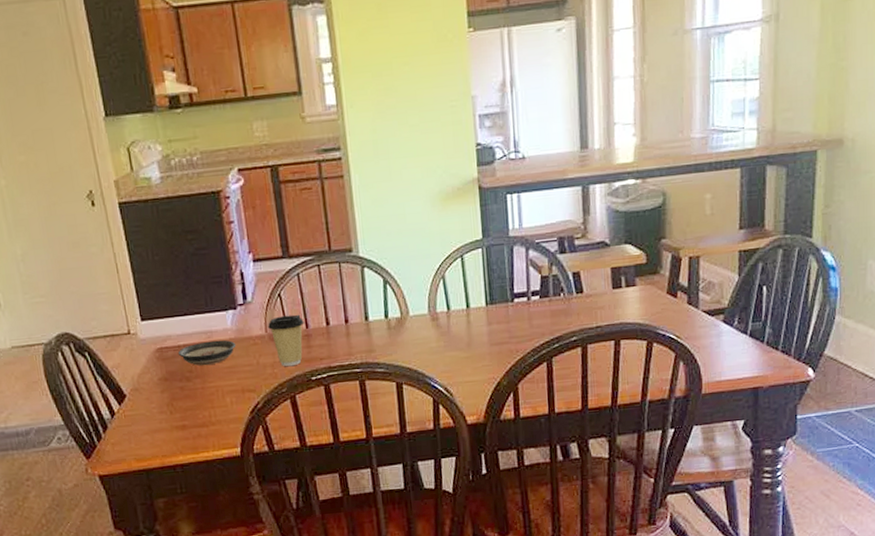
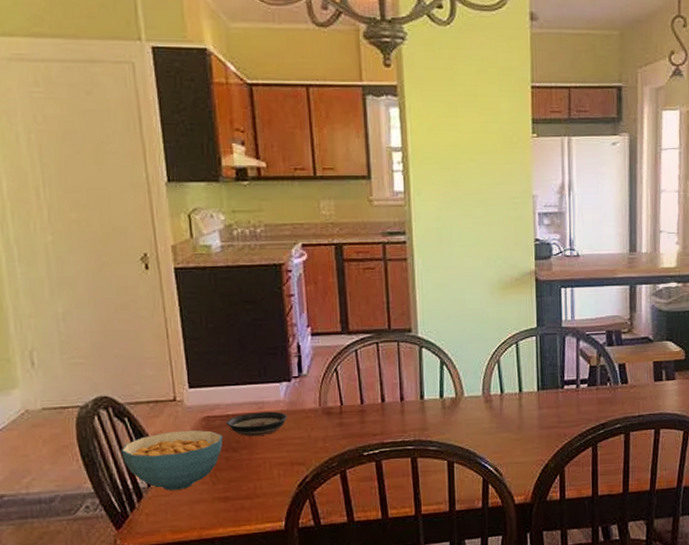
cereal bowl: none [84,361,177,421] -> present [121,430,223,490]
coffee cup: present [268,314,304,366] -> none [322,389,359,440]

